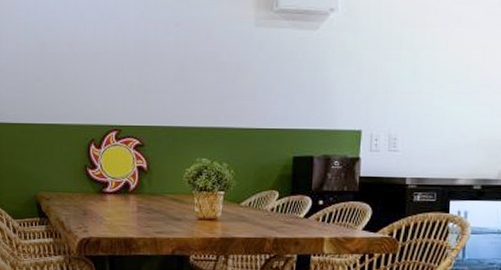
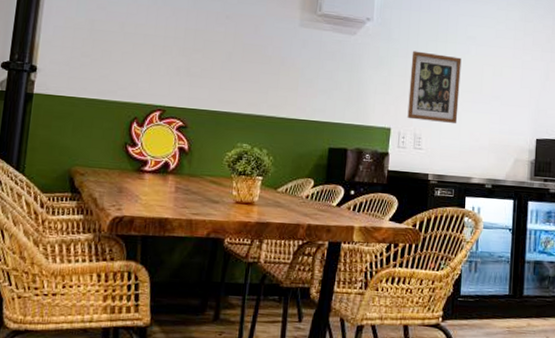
wall art: none [380,40,444,119] -> present [407,51,462,123]

